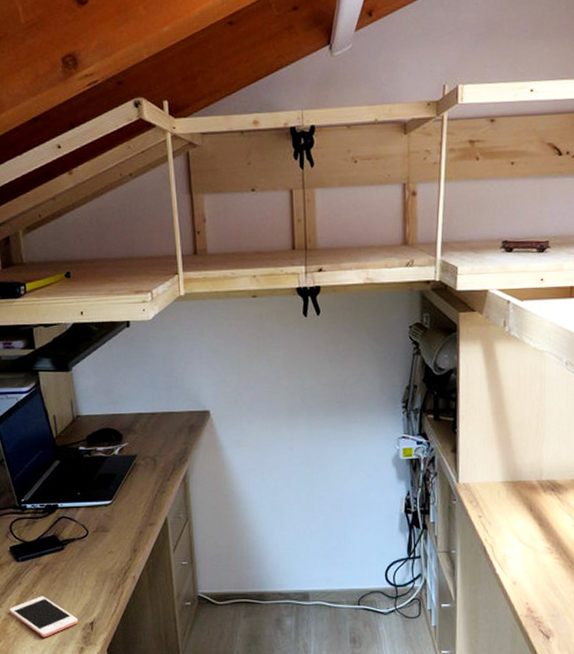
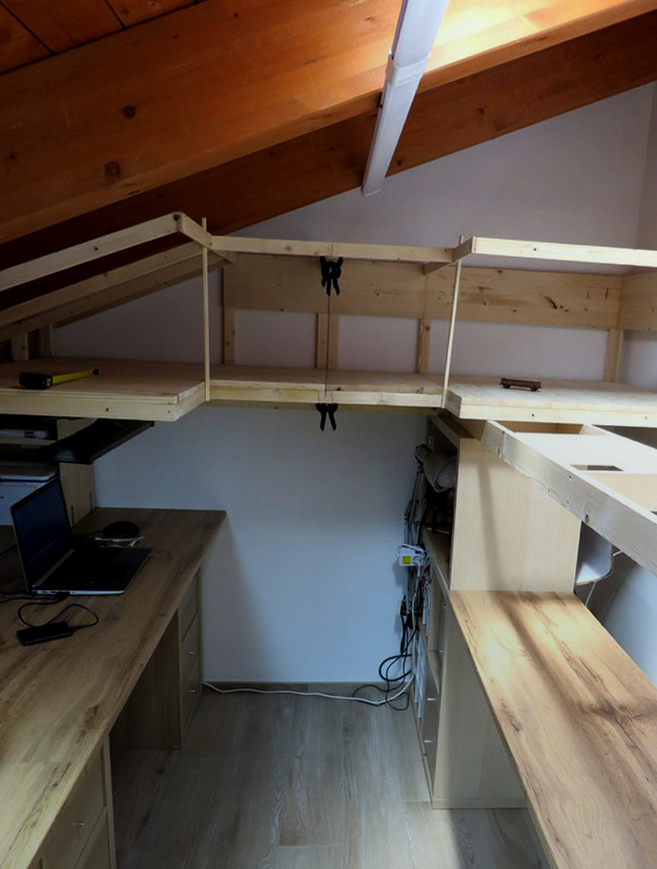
cell phone: present [9,596,79,637] -> none [11,680,82,720]

